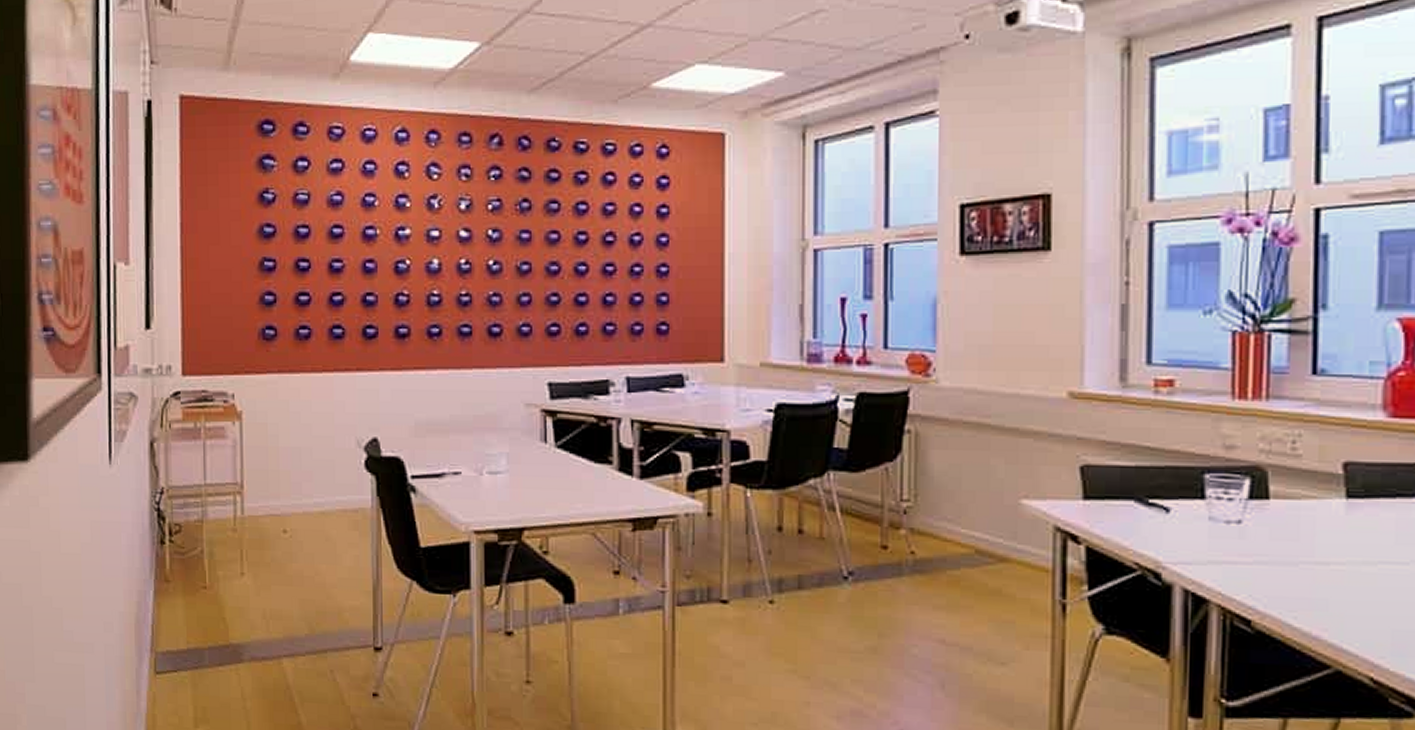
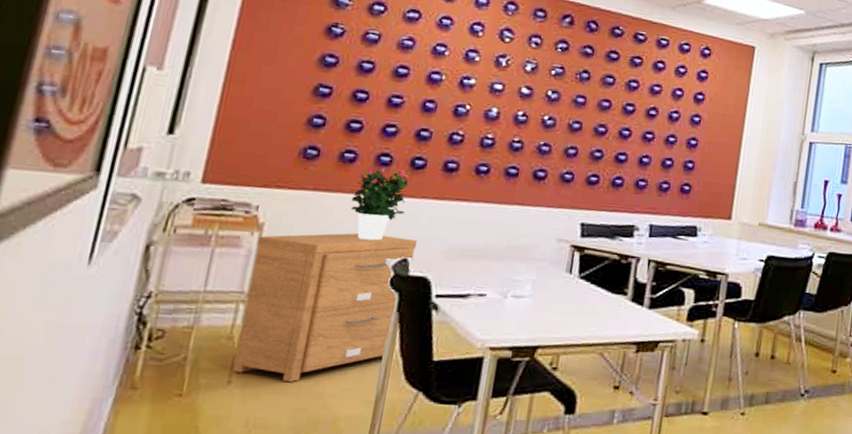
nightstand: none [239,415,384,572] -> present [232,233,418,382]
potted flower: none [314,340,366,421] -> present [351,167,411,241]

